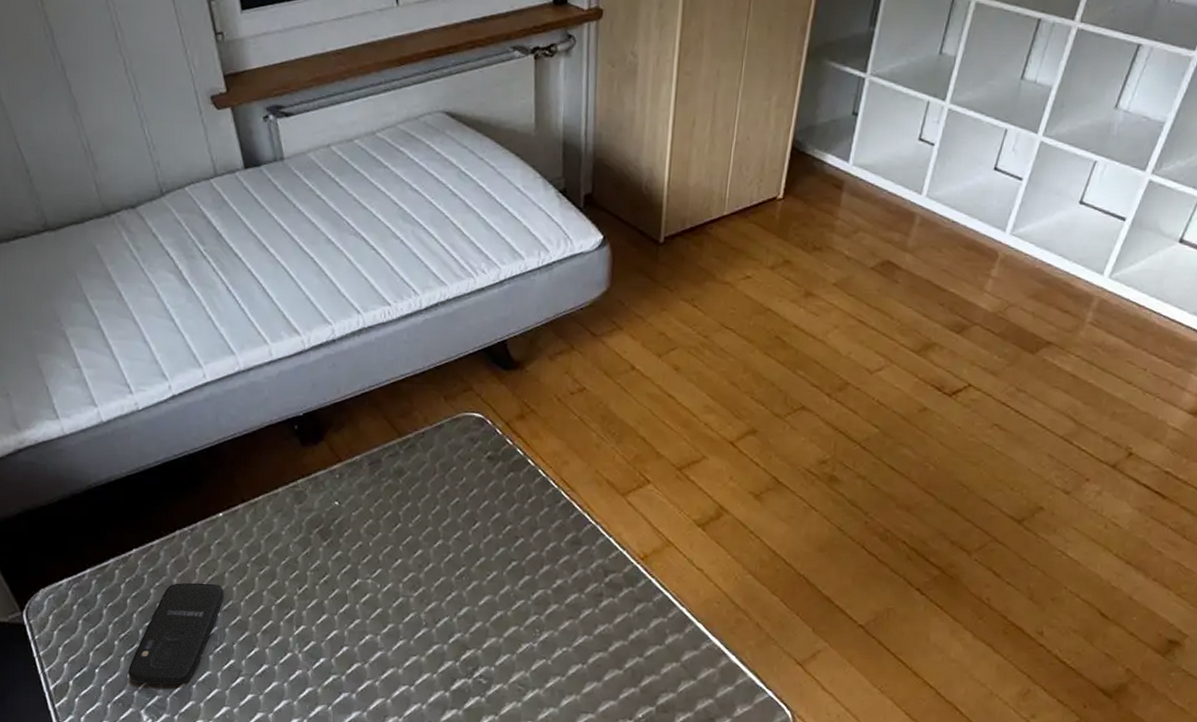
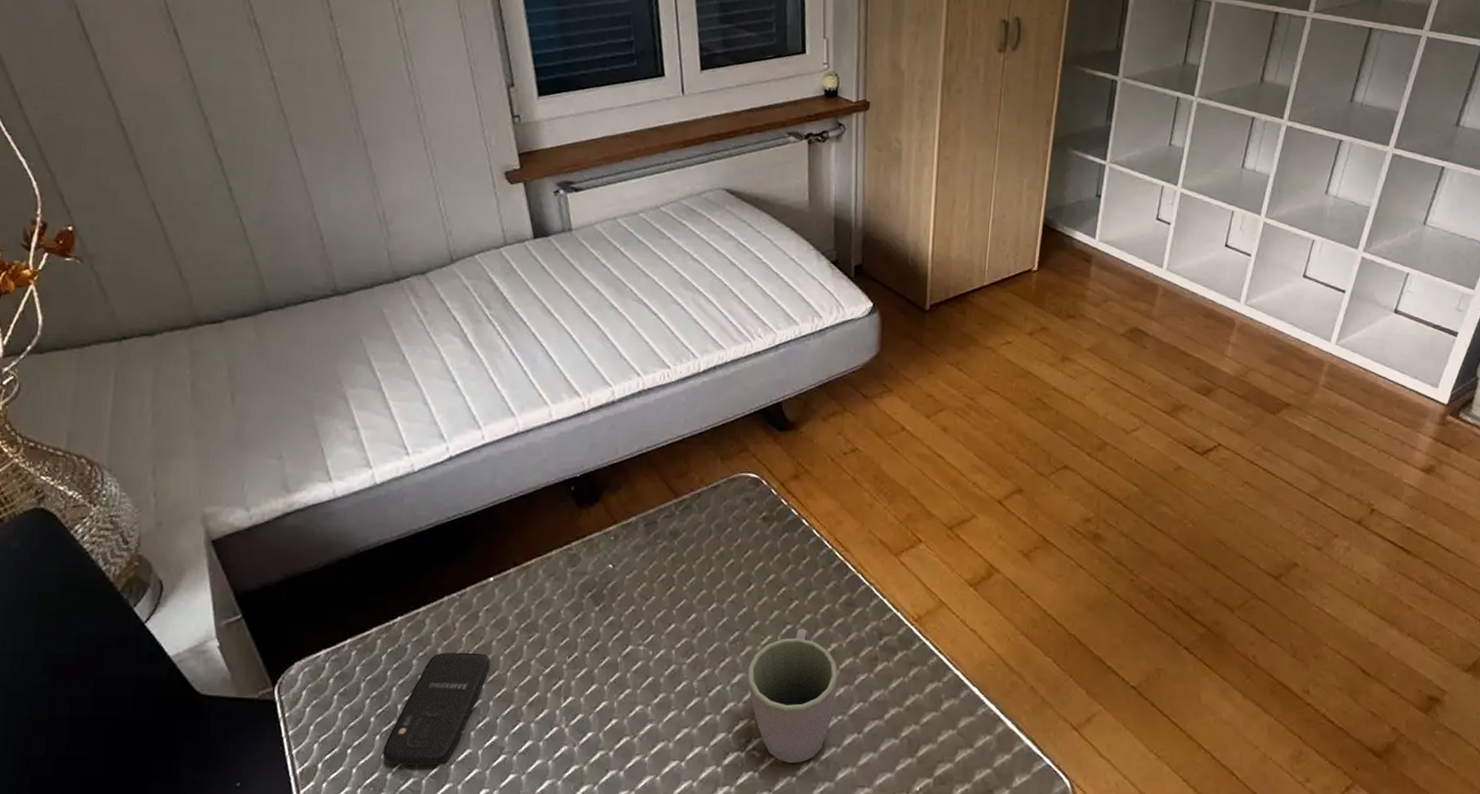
mug: none [473,564,563,690] -> present [747,628,838,763]

